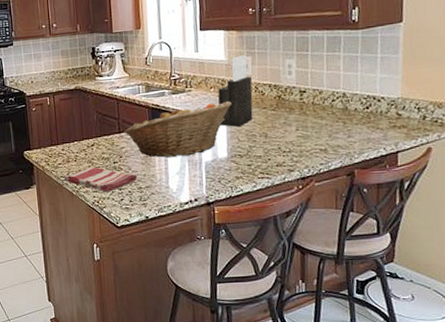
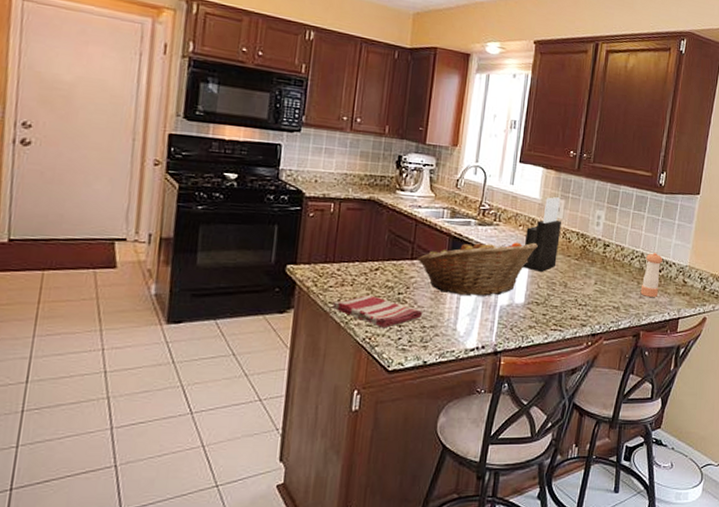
pepper shaker: none [347,89,370,135] -> present [640,252,663,297]

